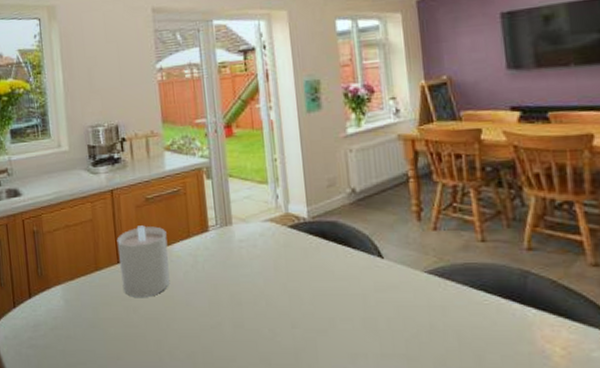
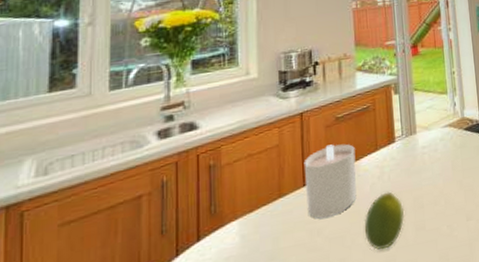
fruit: none [178,282,222,340] -> present [364,191,405,250]

